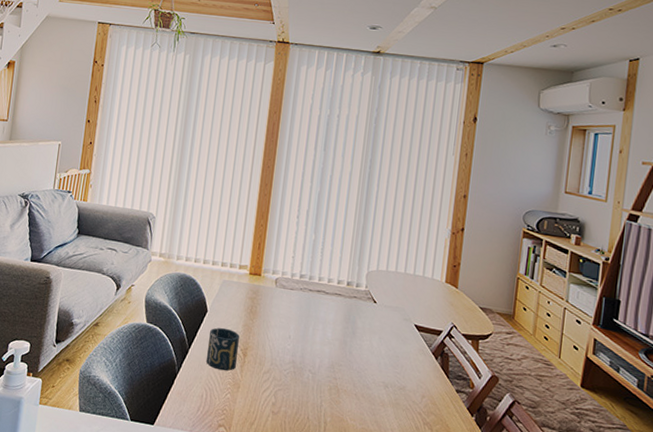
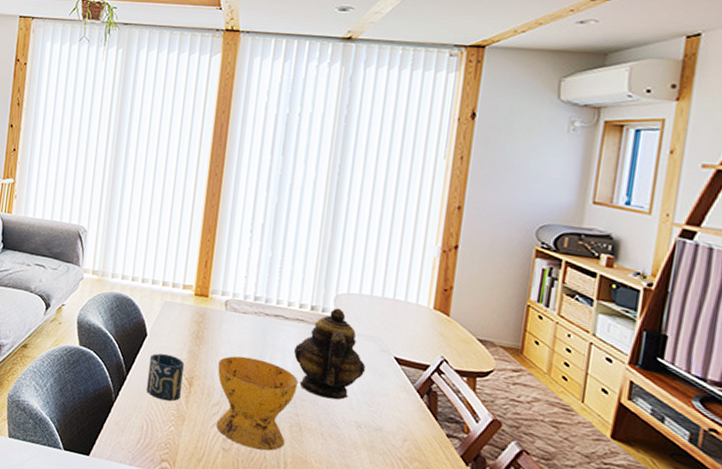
bowl: none [266,328,336,412] -> present [216,356,298,451]
teapot: none [333,283,392,364] -> present [294,308,366,400]

